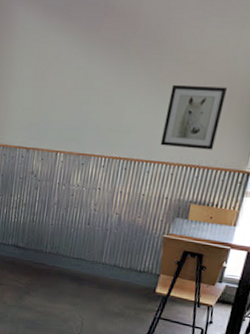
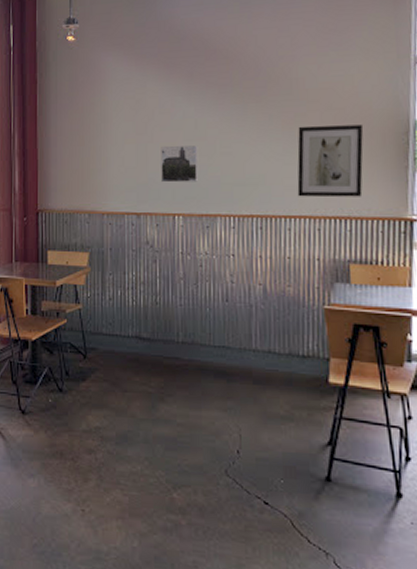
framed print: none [51,92,85,126] -> present [161,145,199,183]

